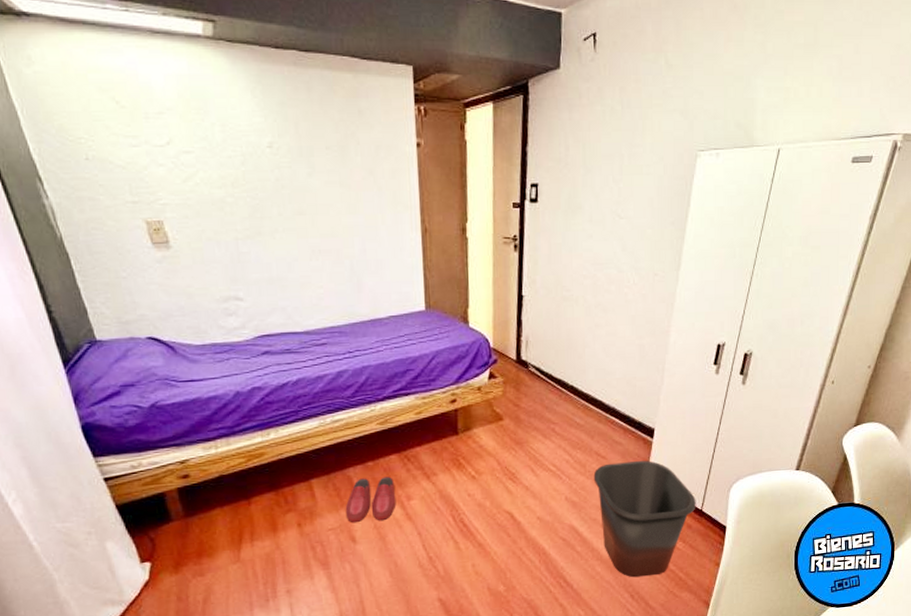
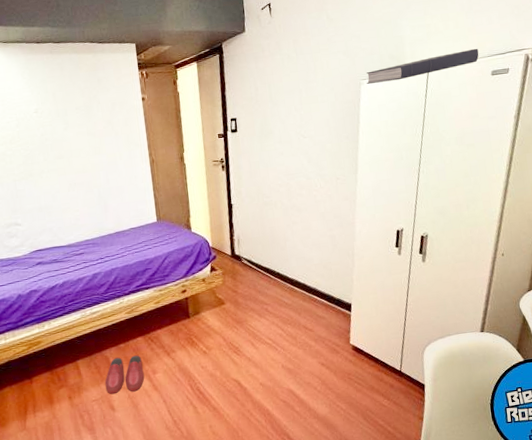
waste bin: present [593,460,696,578] -> none [303,331,395,433]
book: none [704,126,841,157] -> present [366,48,479,84]

